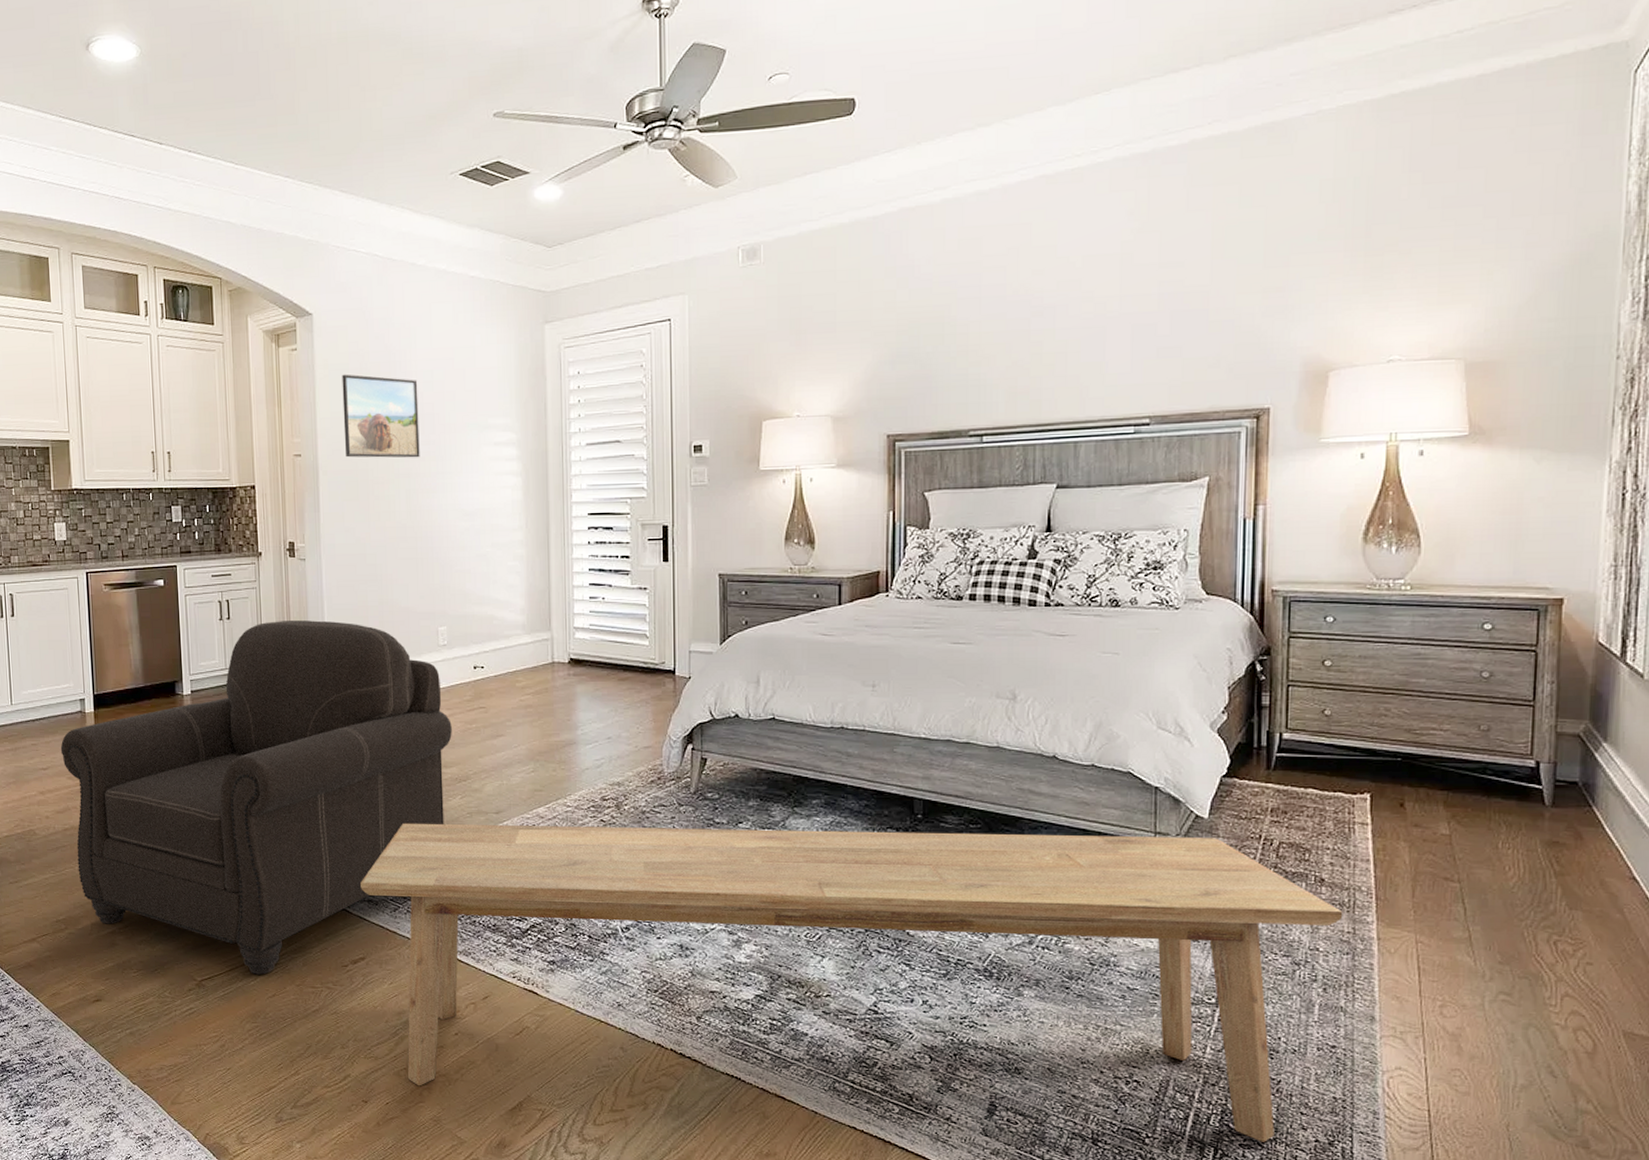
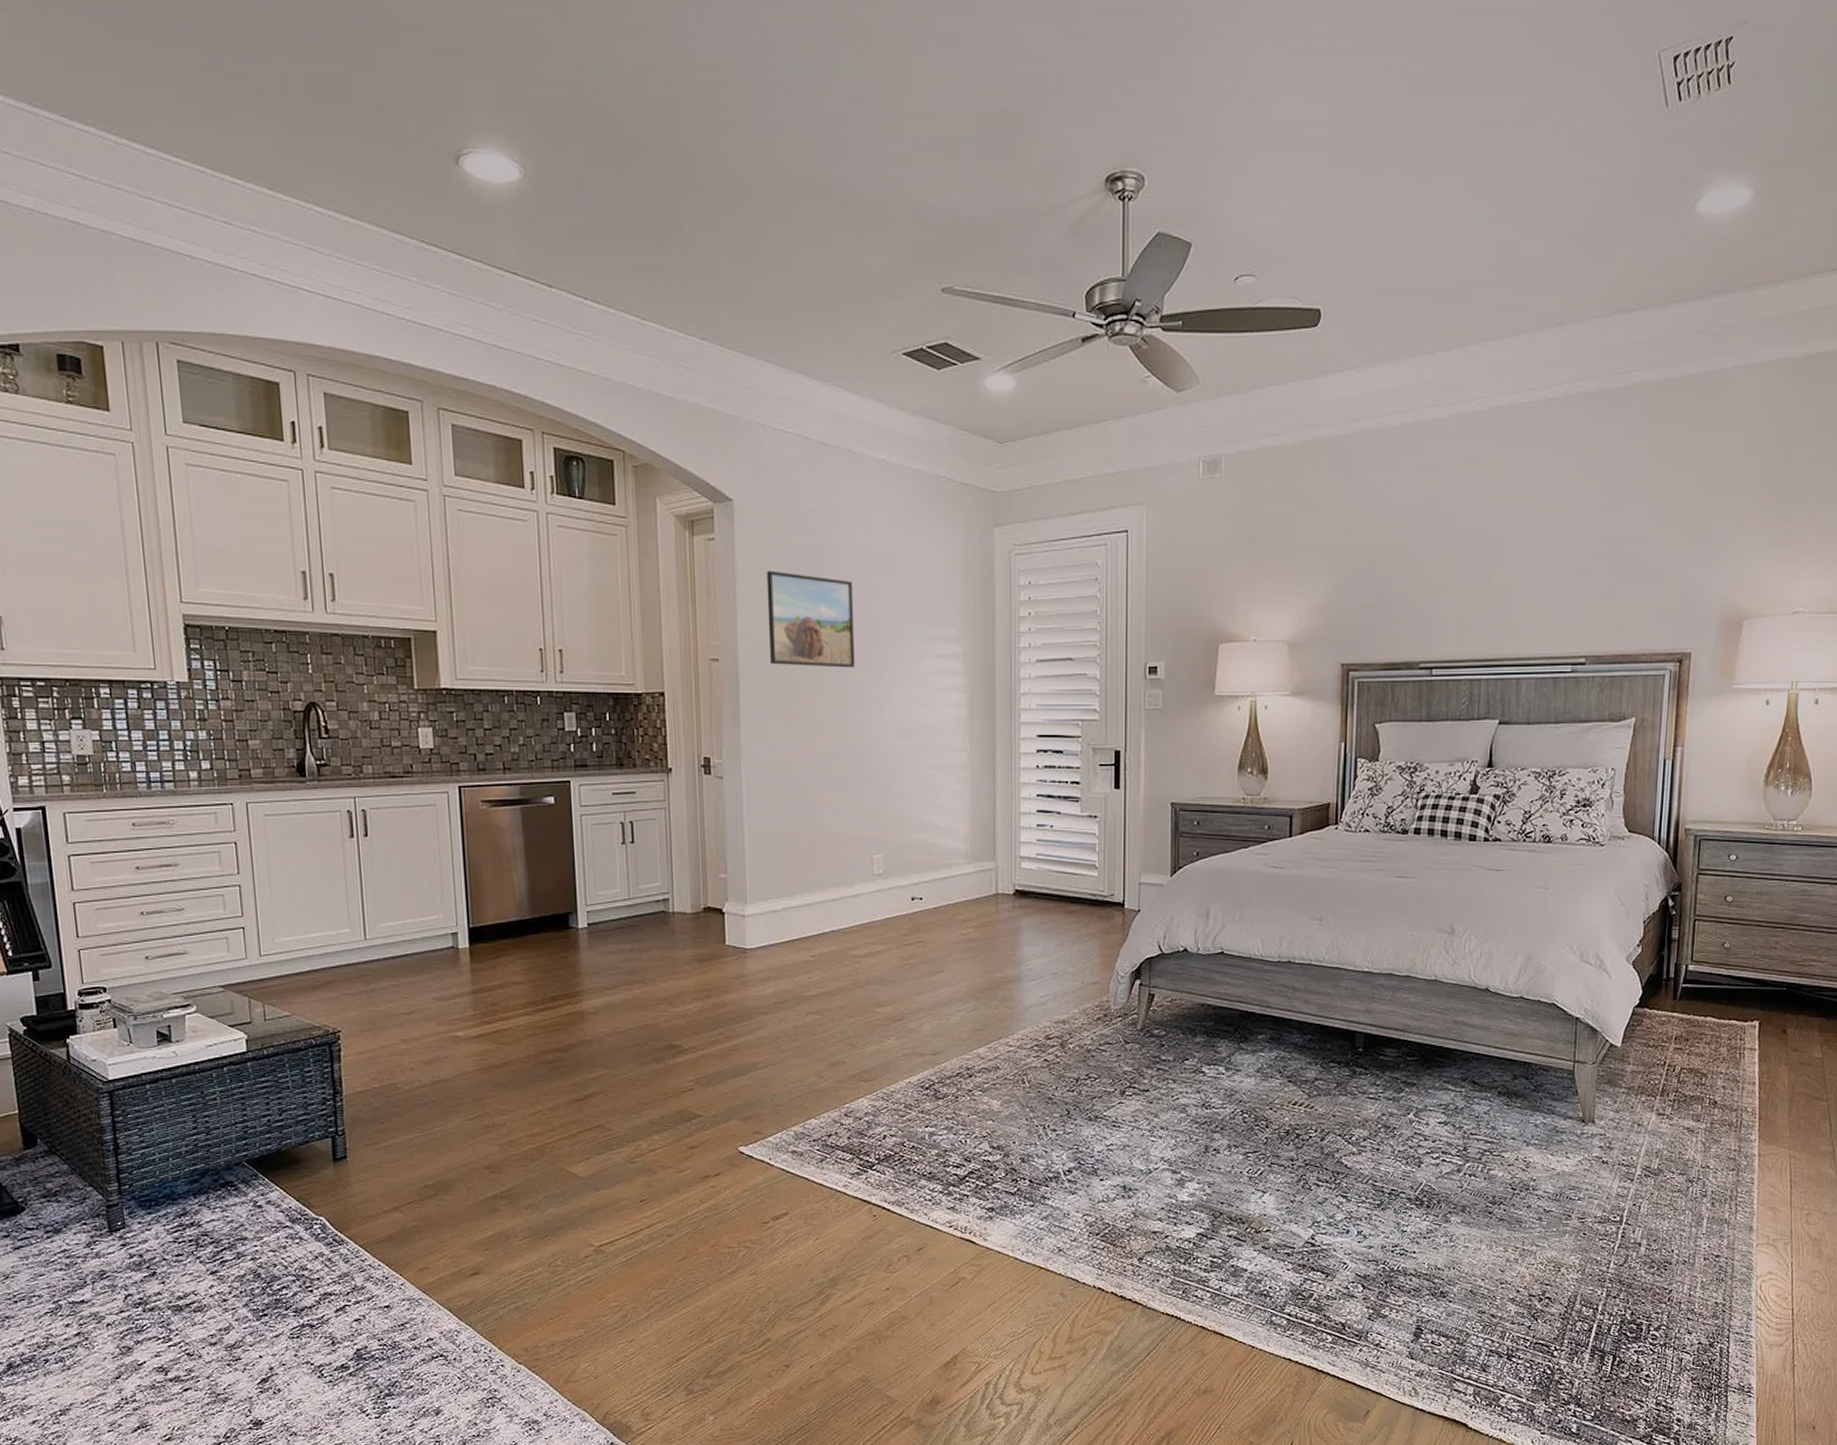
armchair: present [60,620,452,975] -> none [427,846,887,1237]
bench: present [360,823,1343,1142] -> none [784,1065,1731,1348]

